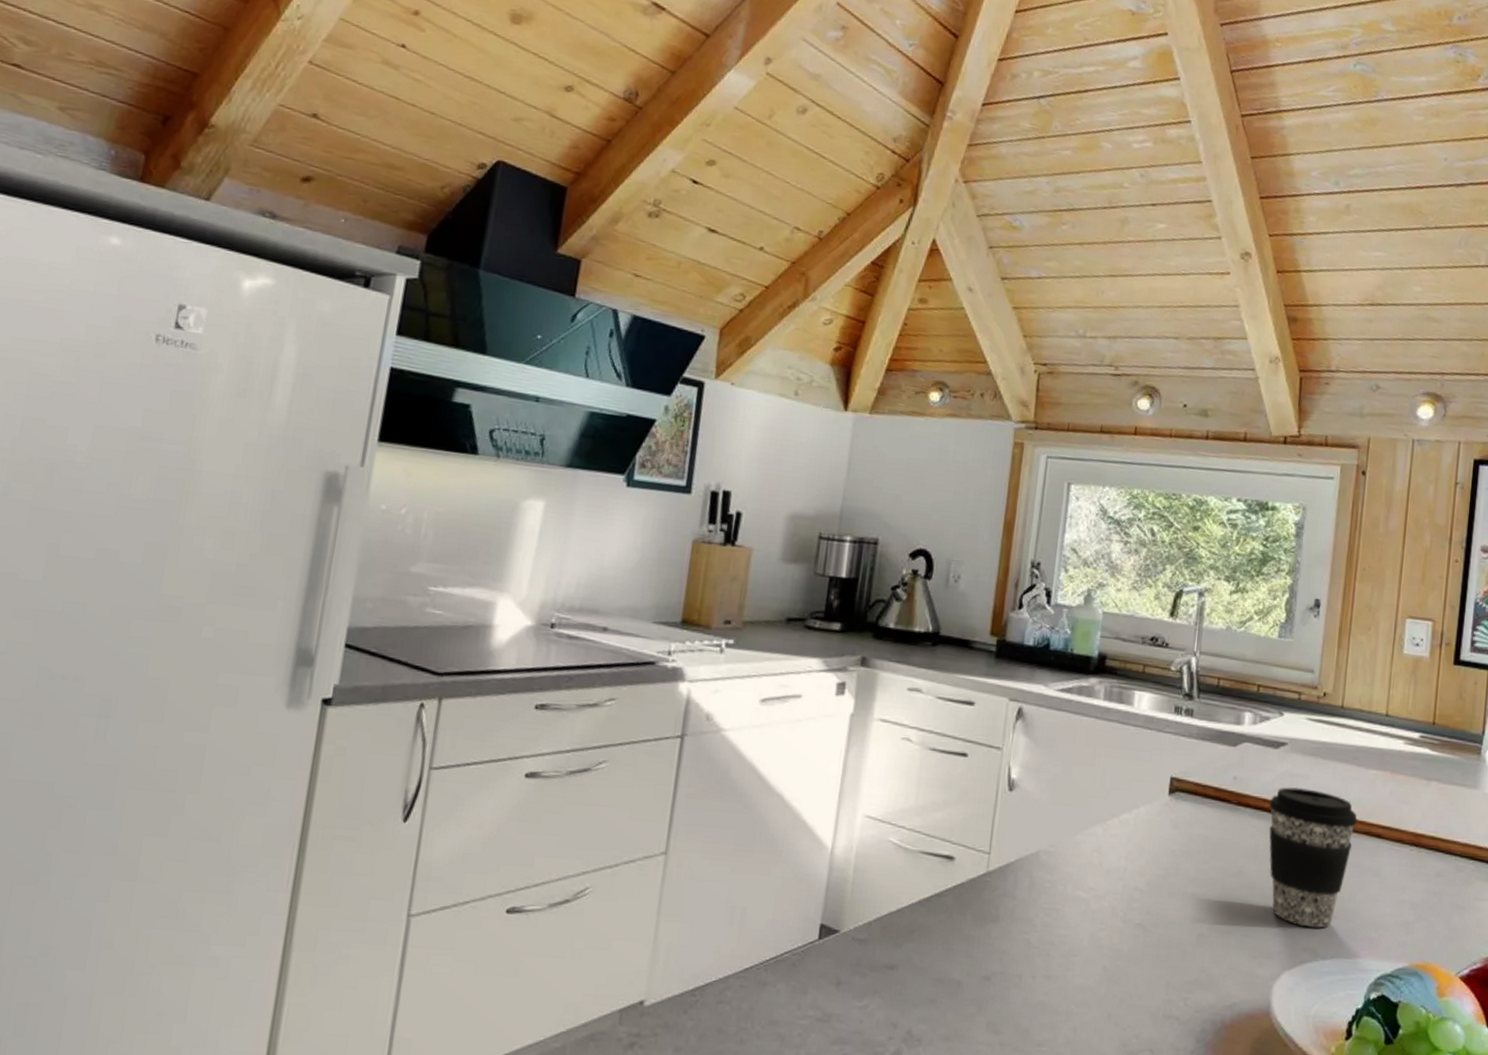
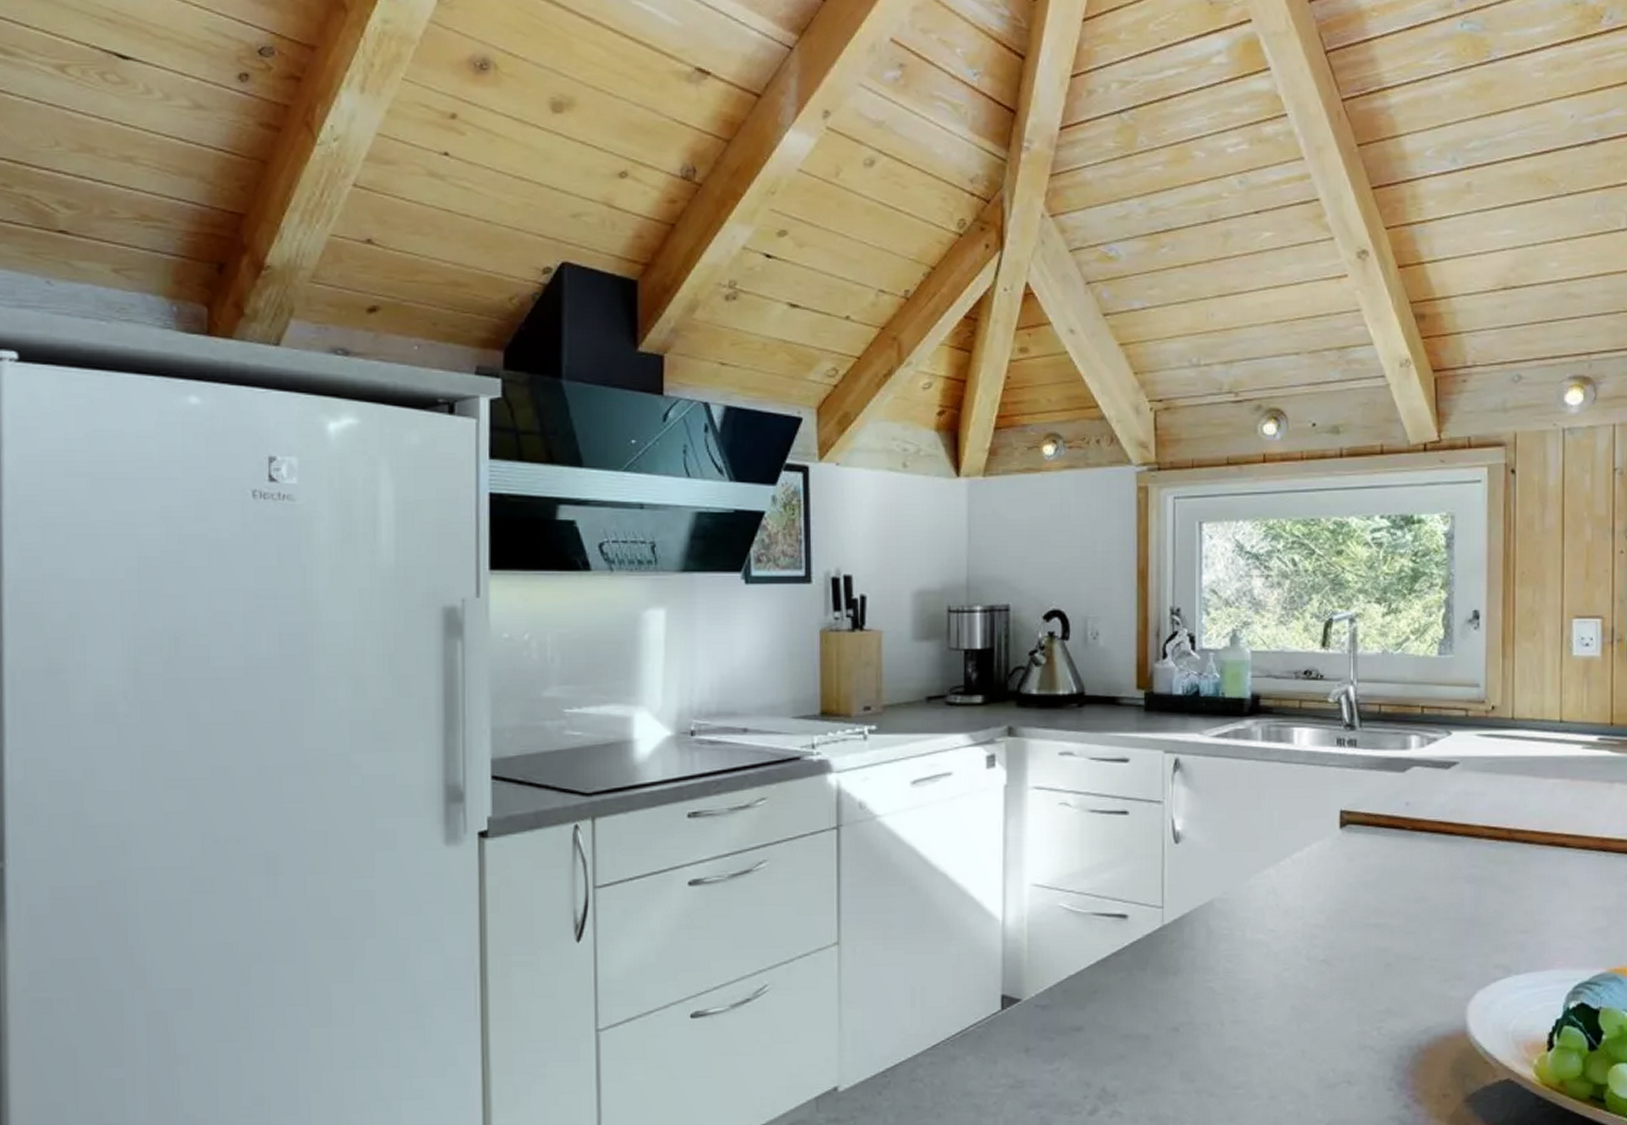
coffee cup: present [1269,787,1358,928] -> none [1446,805,1540,944]

